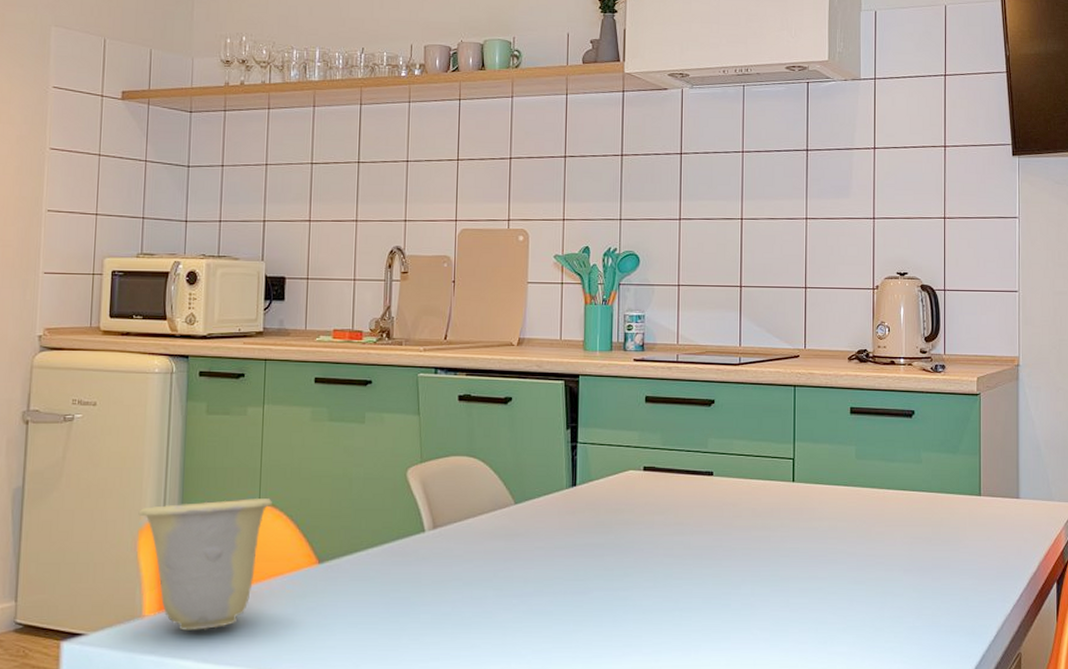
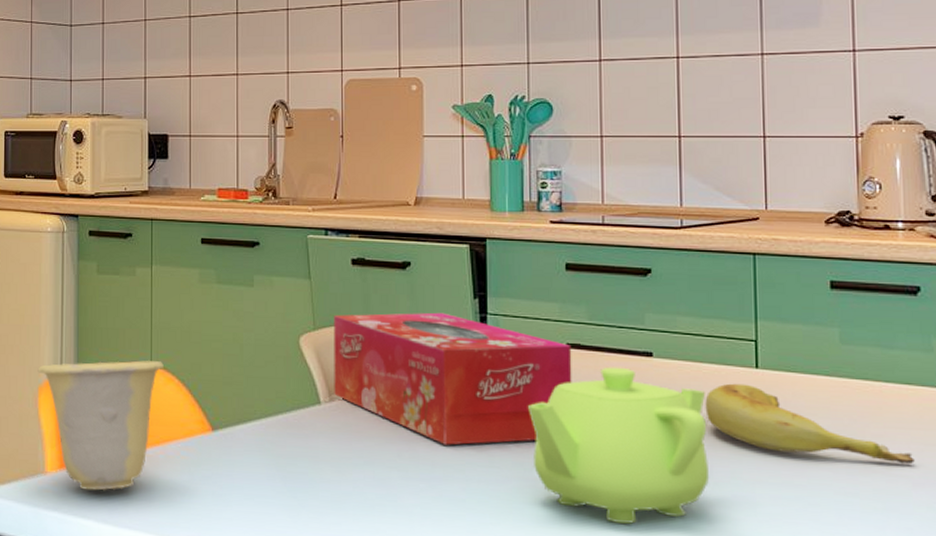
tissue box: none [437,443,648,563] -> present [333,312,572,445]
teapot: none [610,485,755,621] -> present [528,367,710,524]
banana: none [753,495,906,555] -> present [705,383,915,465]

